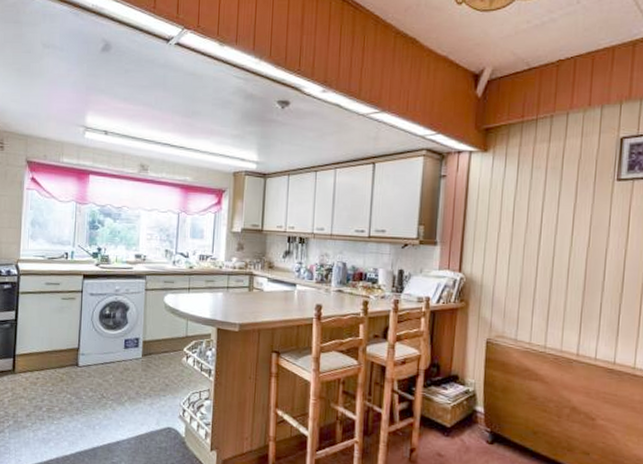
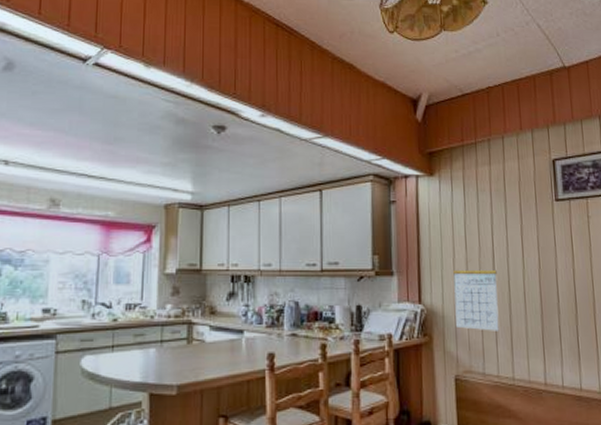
calendar: none [494,243,542,303] -> present [453,269,499,331]

